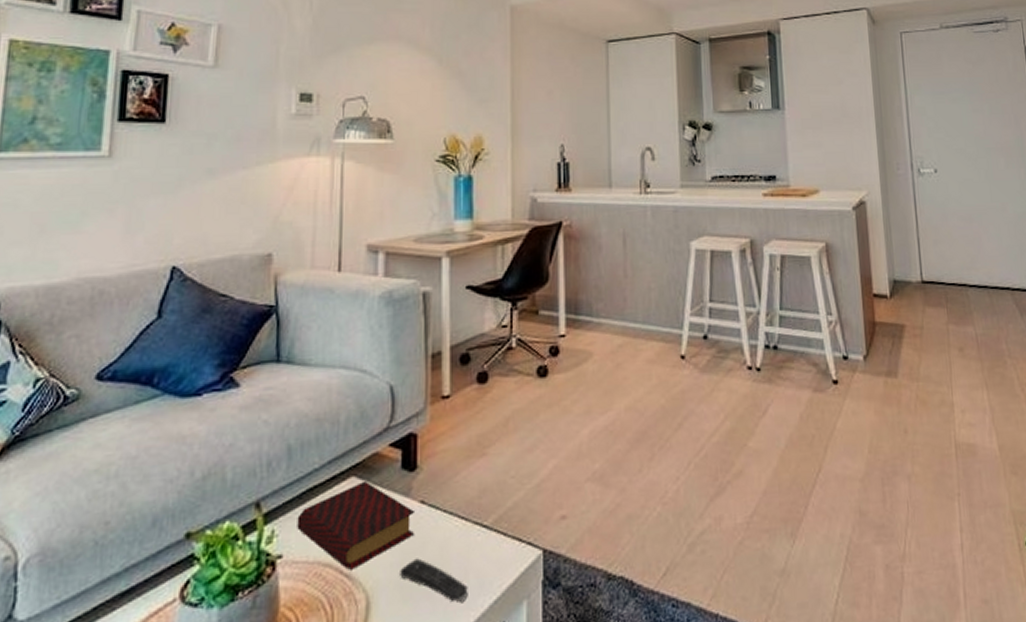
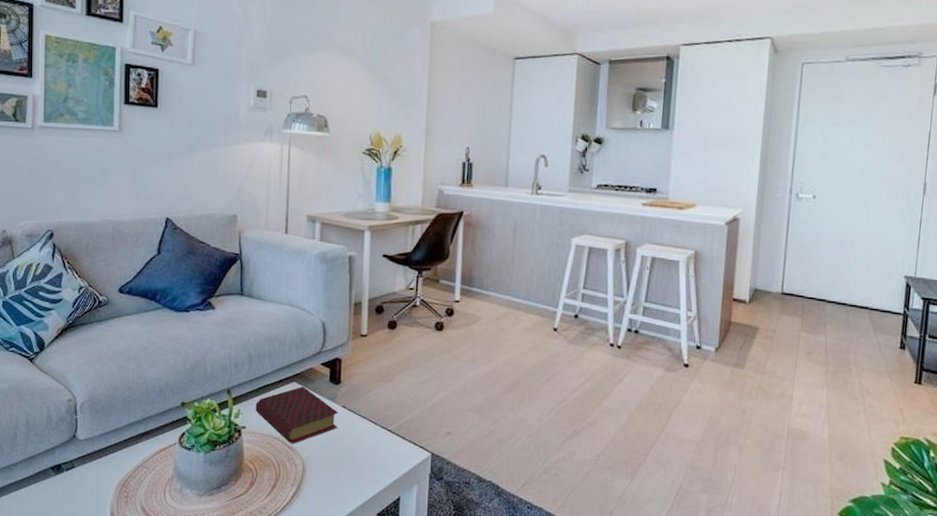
remote control: present [400,558,468,604] -> none [326,444,375,479]

